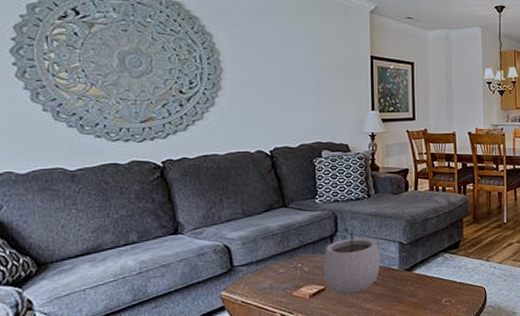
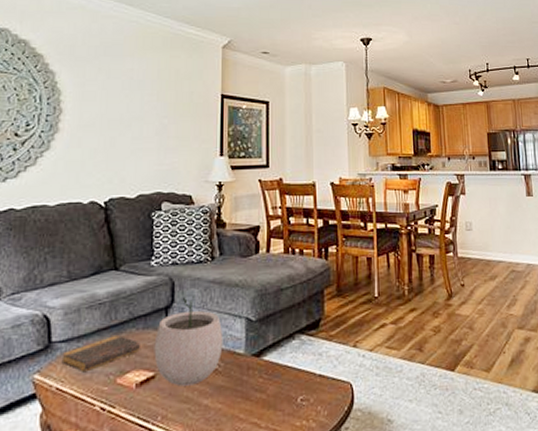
book: none [243,259,311,289] -> present [61,335,140,373]

